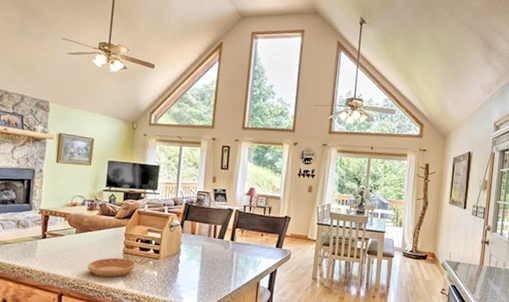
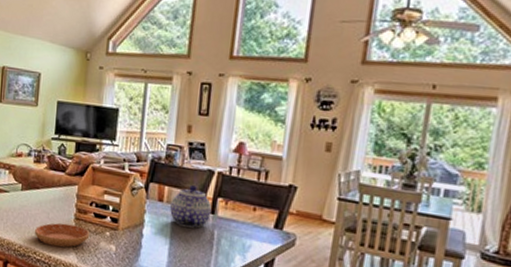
teapot: none [200,220,232,252] -> present [170,184,212,228]

